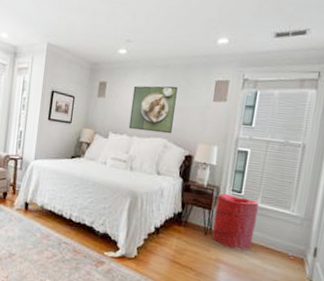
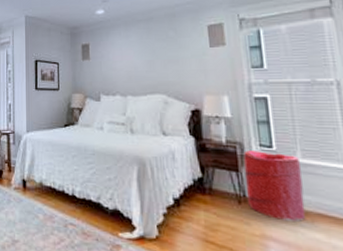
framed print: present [128,85,178,134] -> none [118,37,170,89]

